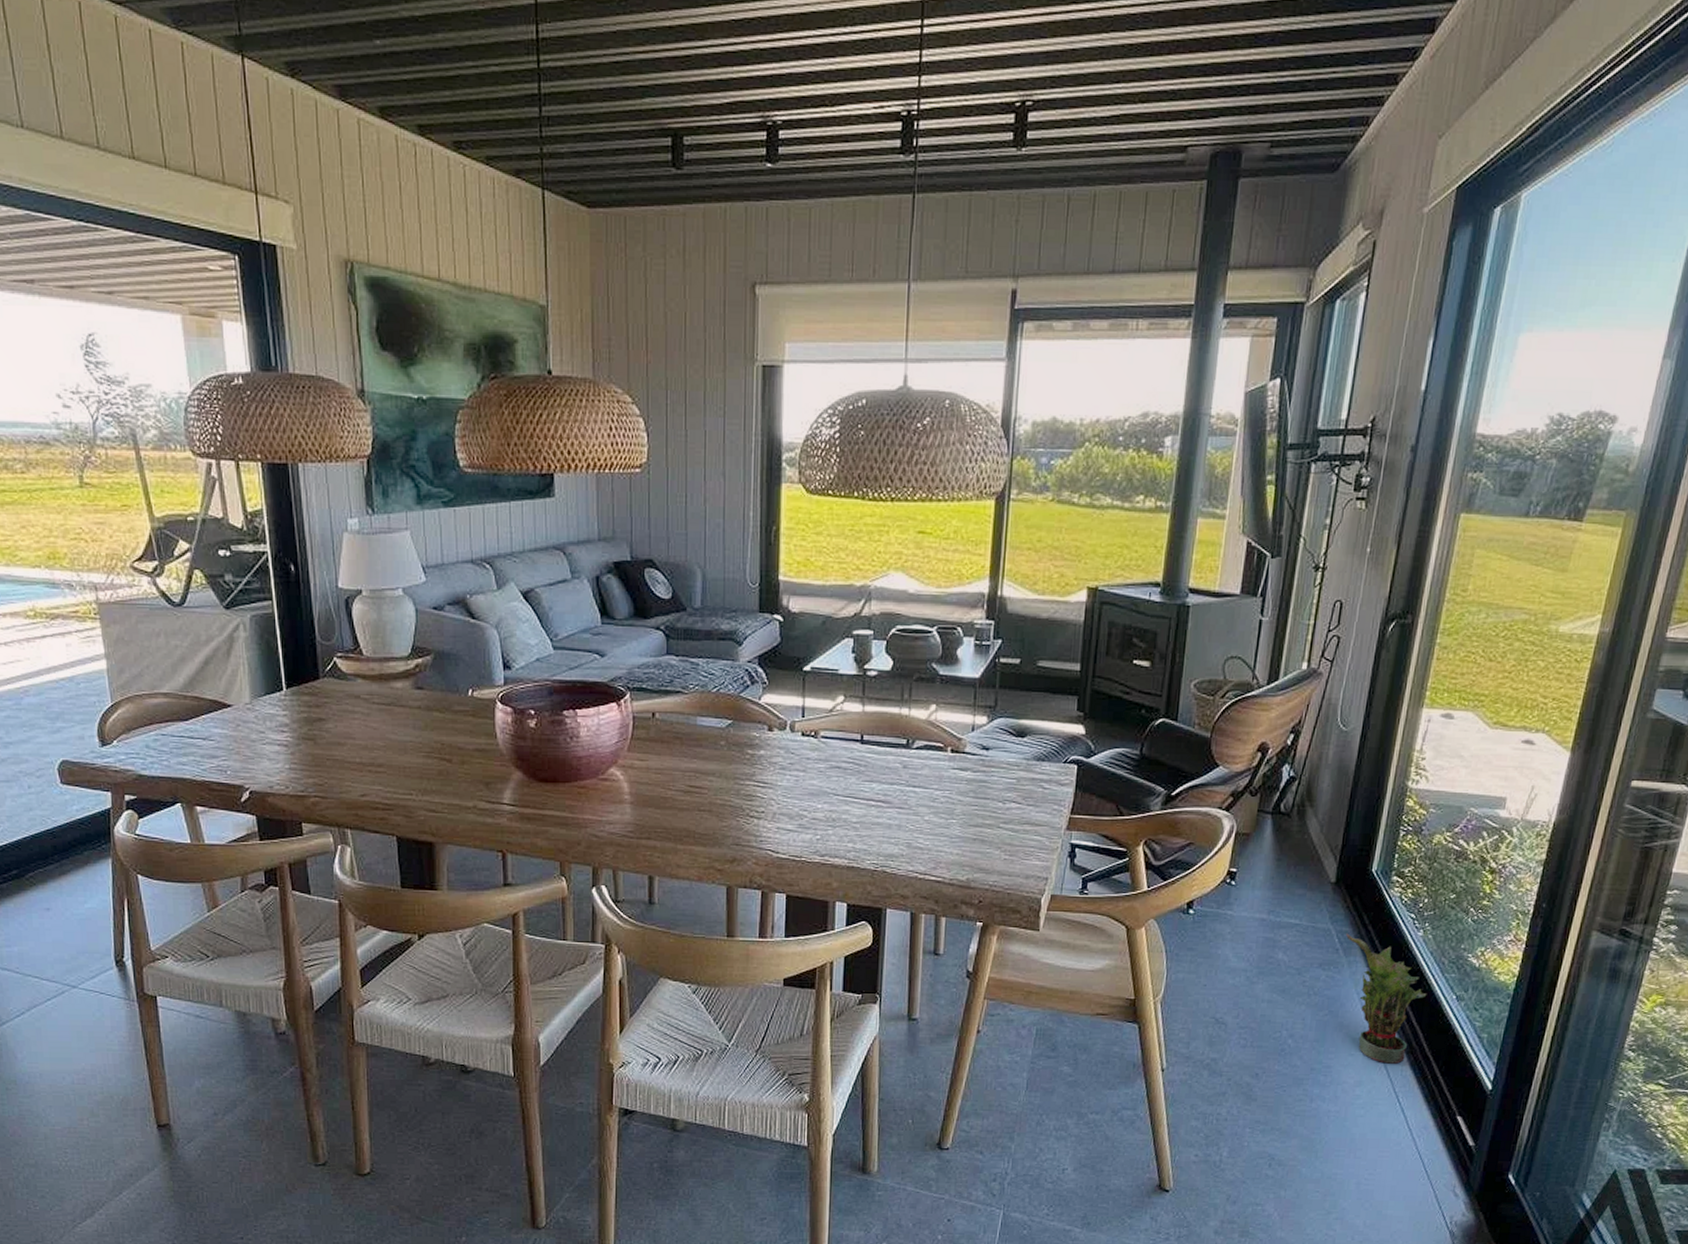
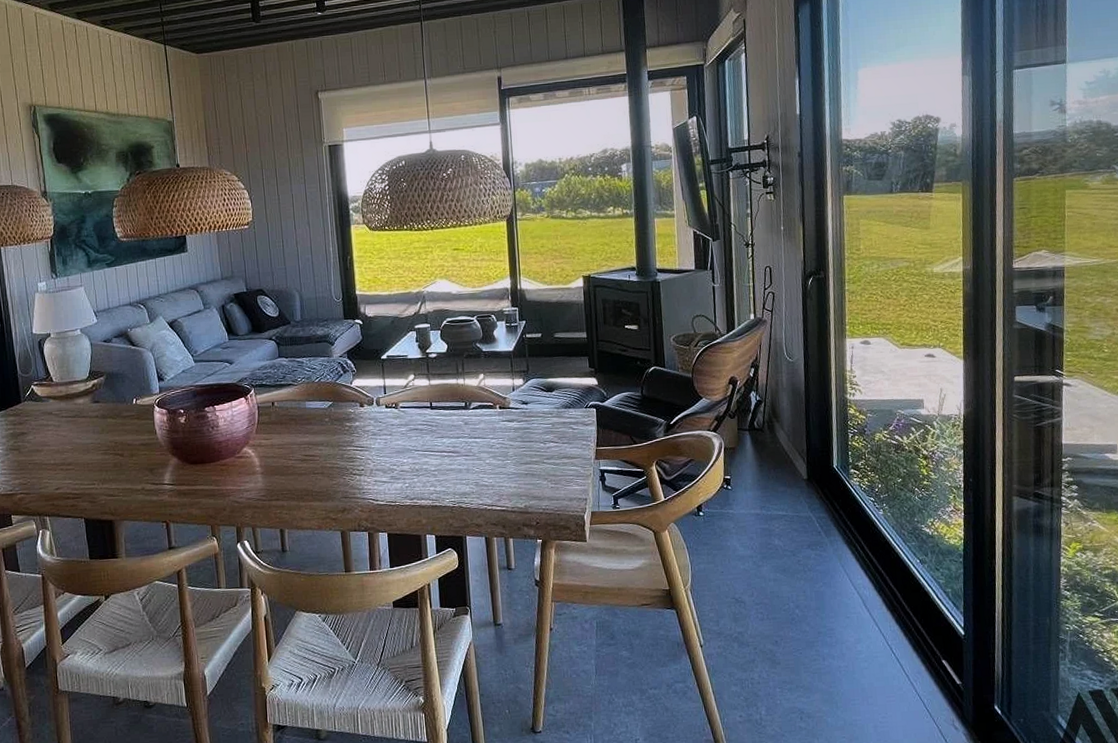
potted plant: present [1346,933,1427,1064] -> none [824,518,897,622]

